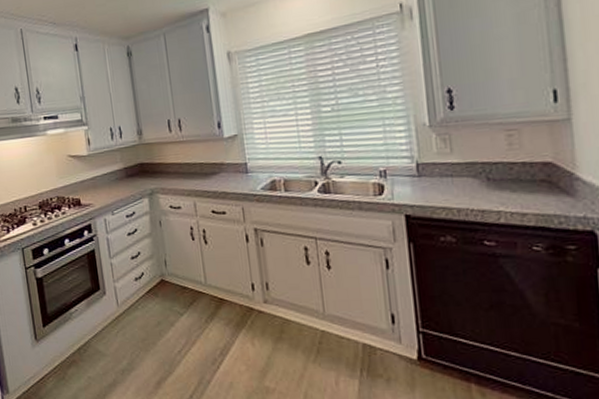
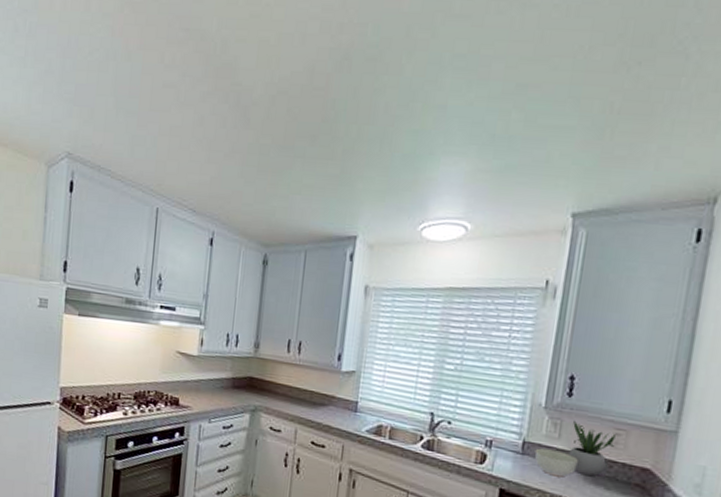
bowl: none [430,164,478,191] -> present [534,448,579,478]
potted plant: none [462,131,510,184] -> present [569,420,615,477]

